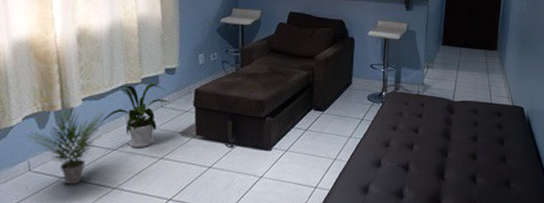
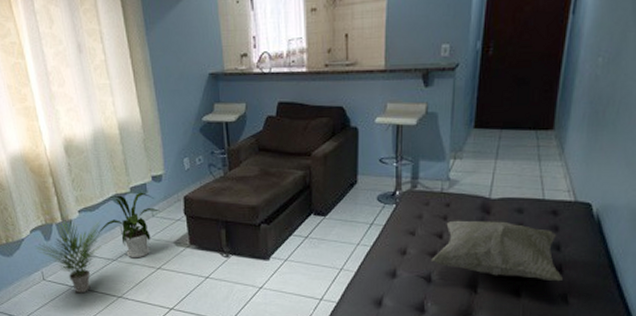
decorative pillow: none [409,118,506,170] -> present [431,220,563,282]

